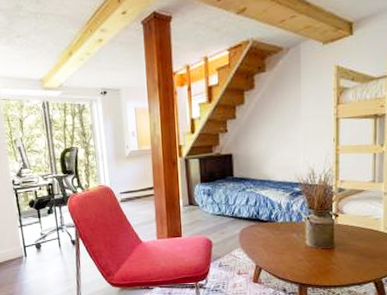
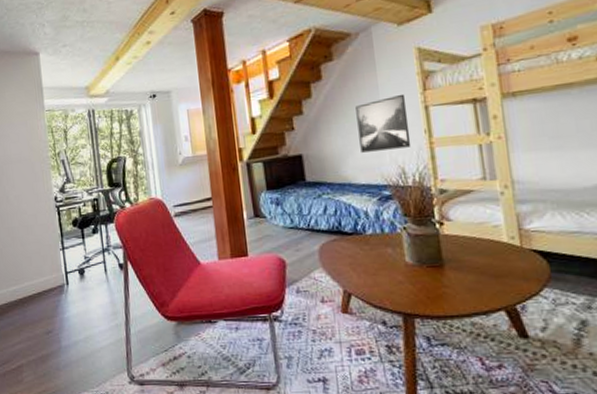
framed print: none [280,106,322,155] -> present [355,93,411,153]

